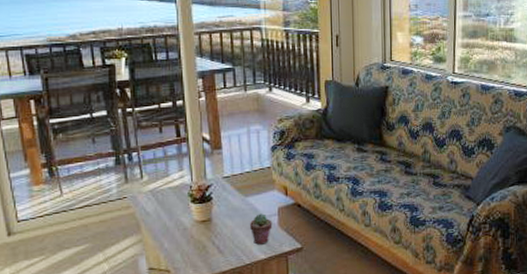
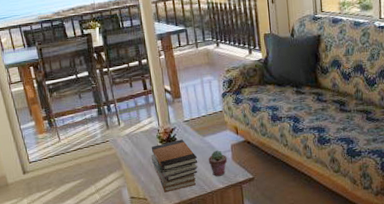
book stack: none [179,199,237,263] -> present [151,139,198,193]

